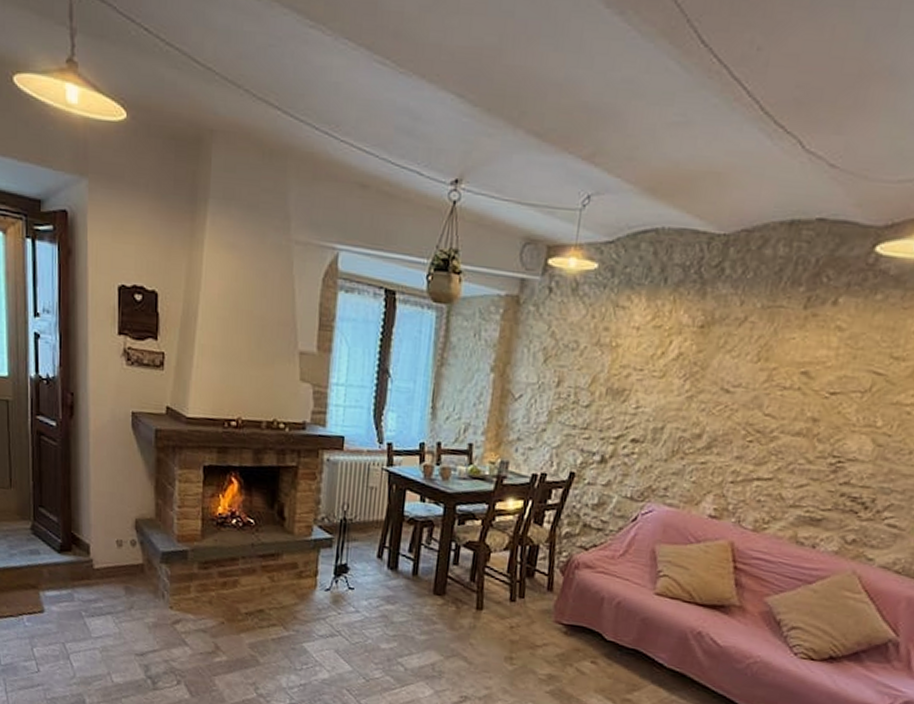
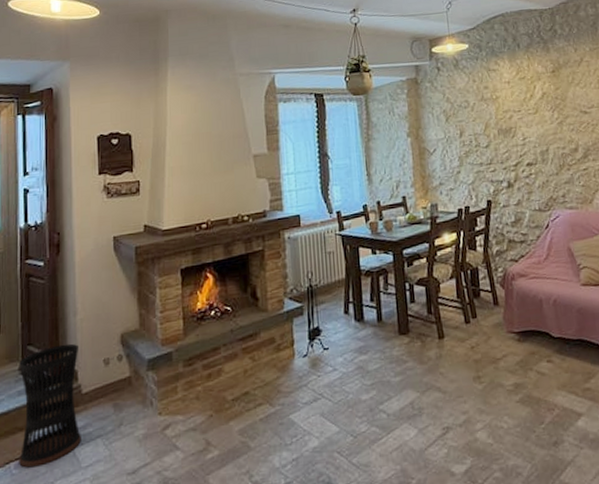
umbrella stand: none [30,514,92,625] -> present [19,343,81,468]

